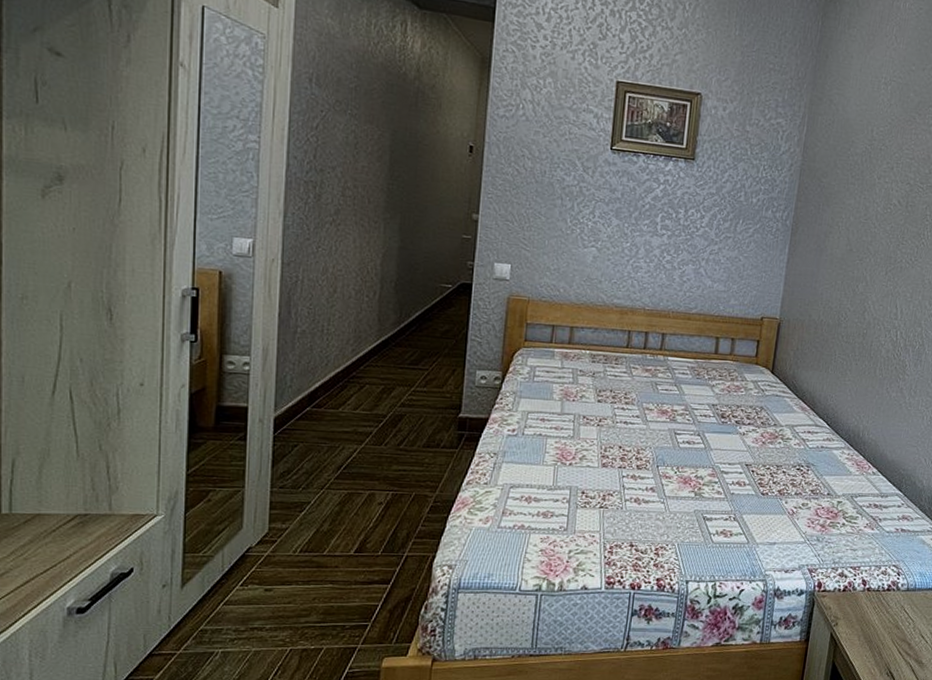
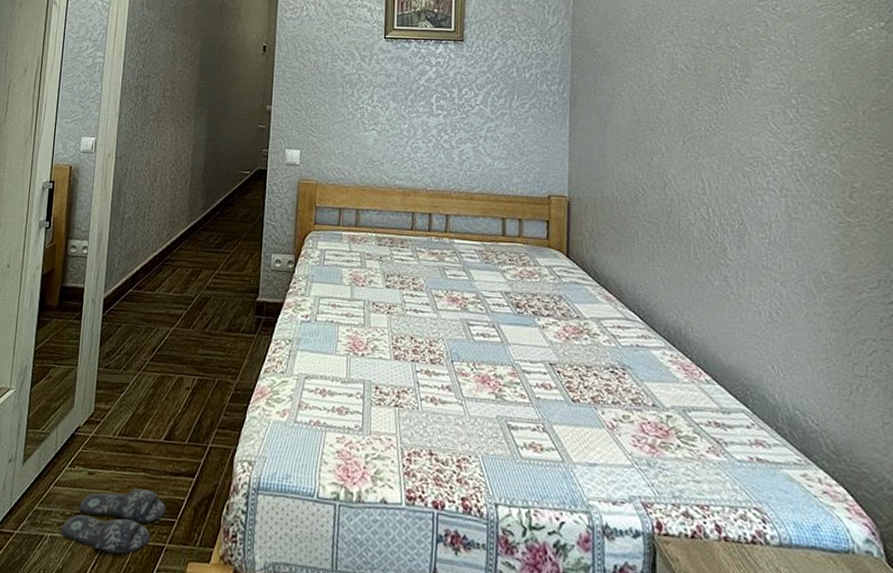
slippers: none [234,599,357,659] -> present [60,488,166,554]

